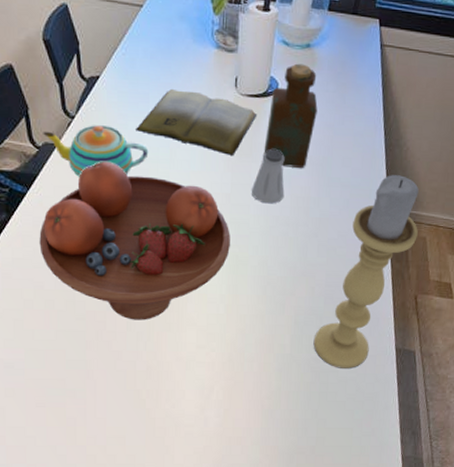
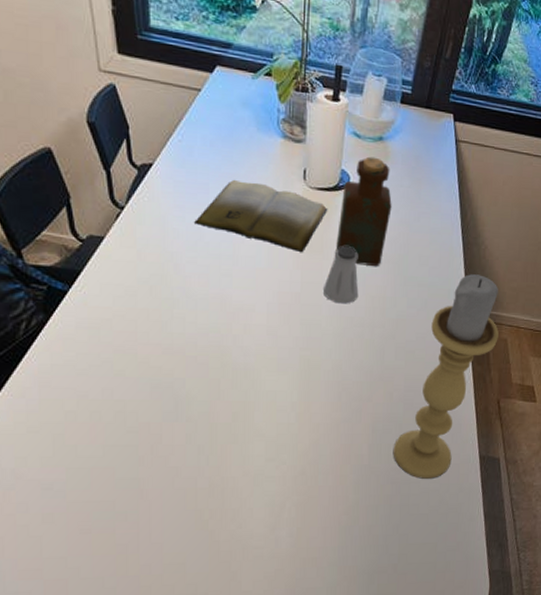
fruit bowl: present [39,161,230,320] -> none [83,256,301,432]
teapot: present [43,125,149,177] -> none [87,216,209,274]

